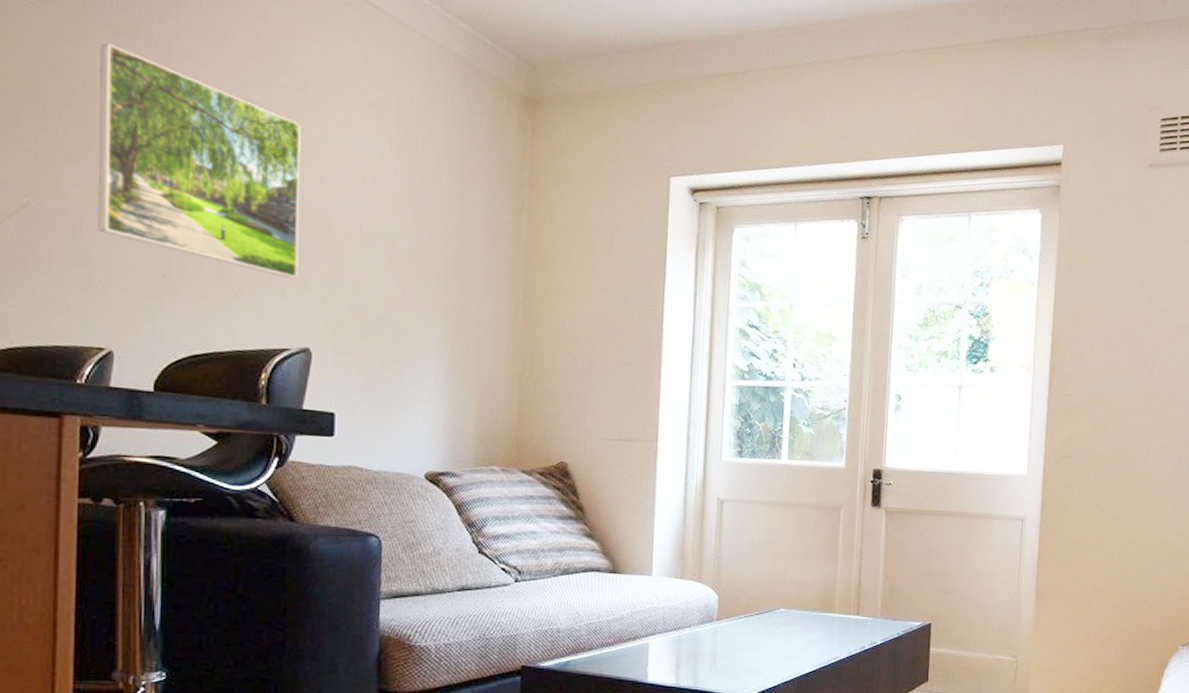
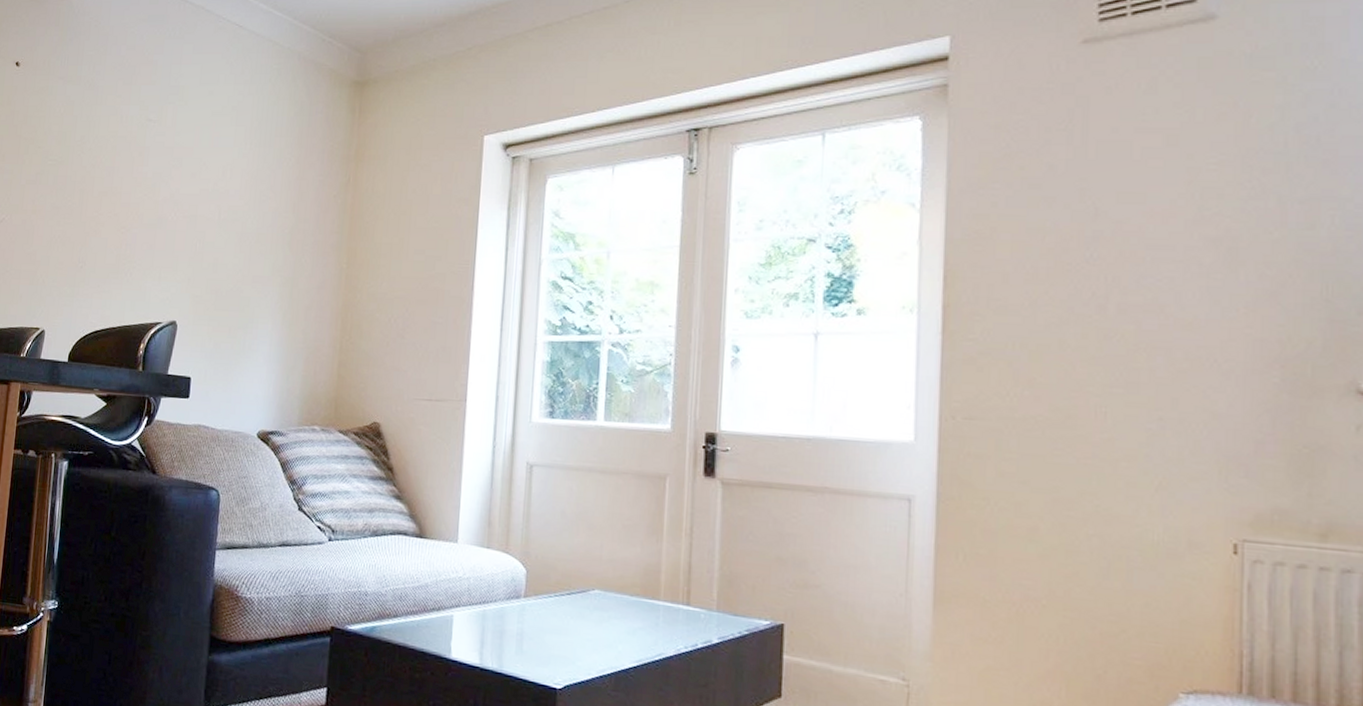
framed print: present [98,42,301,279] -> none [43,90,181,262]

